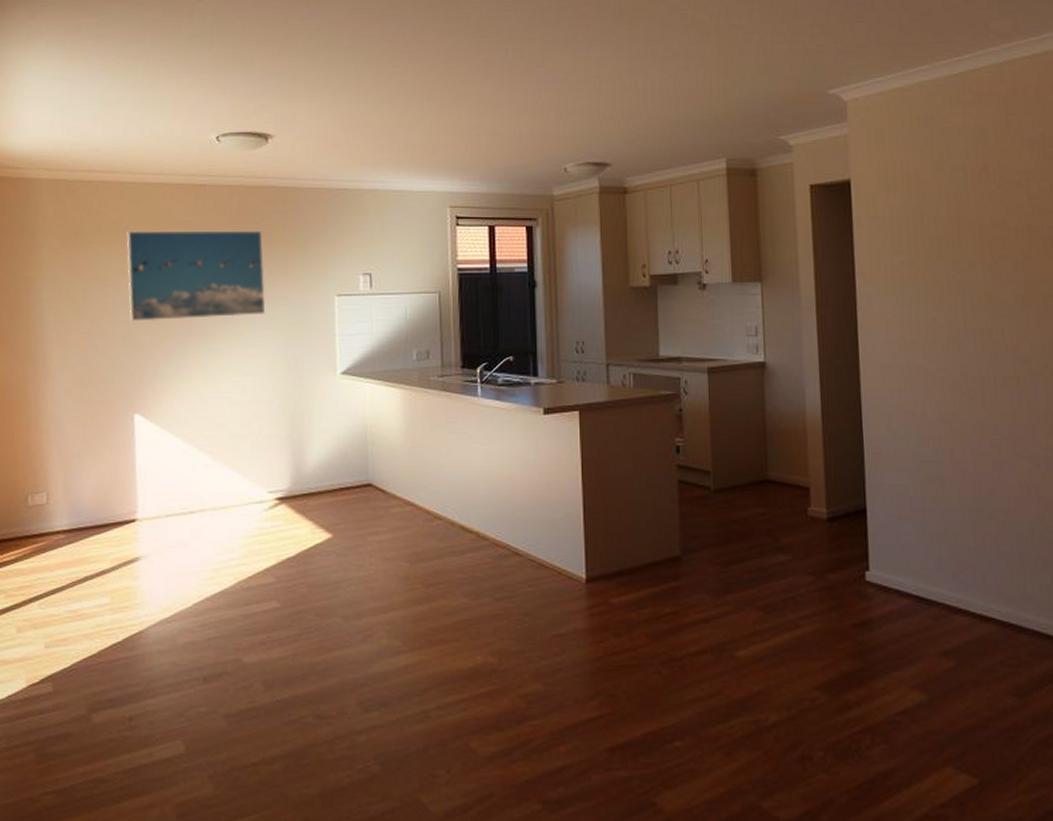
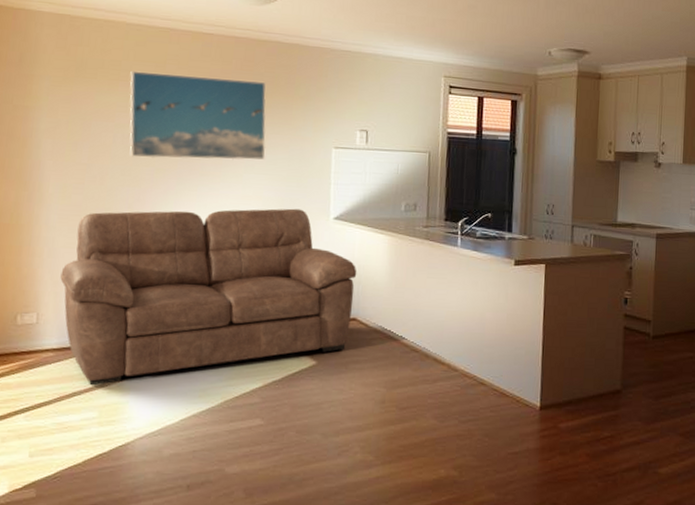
sofa: none [68,365,370,569] -> present [60,208,357,386]

